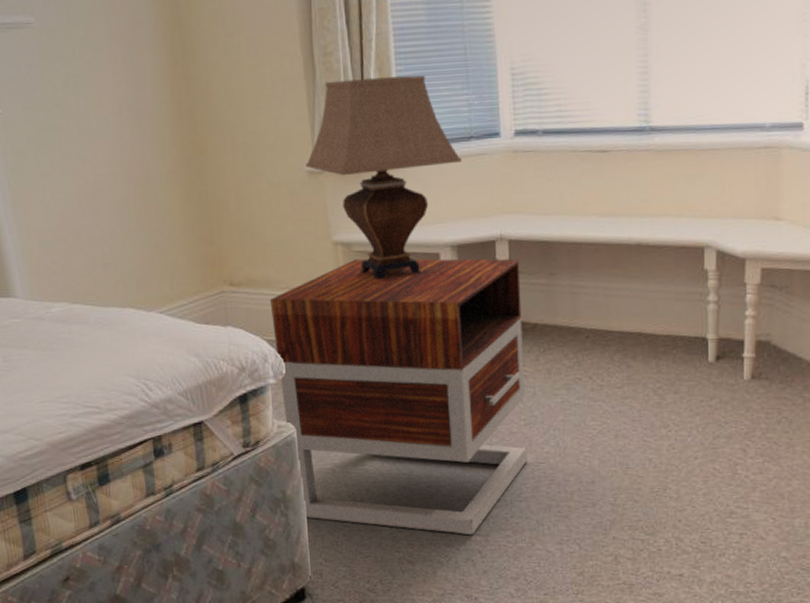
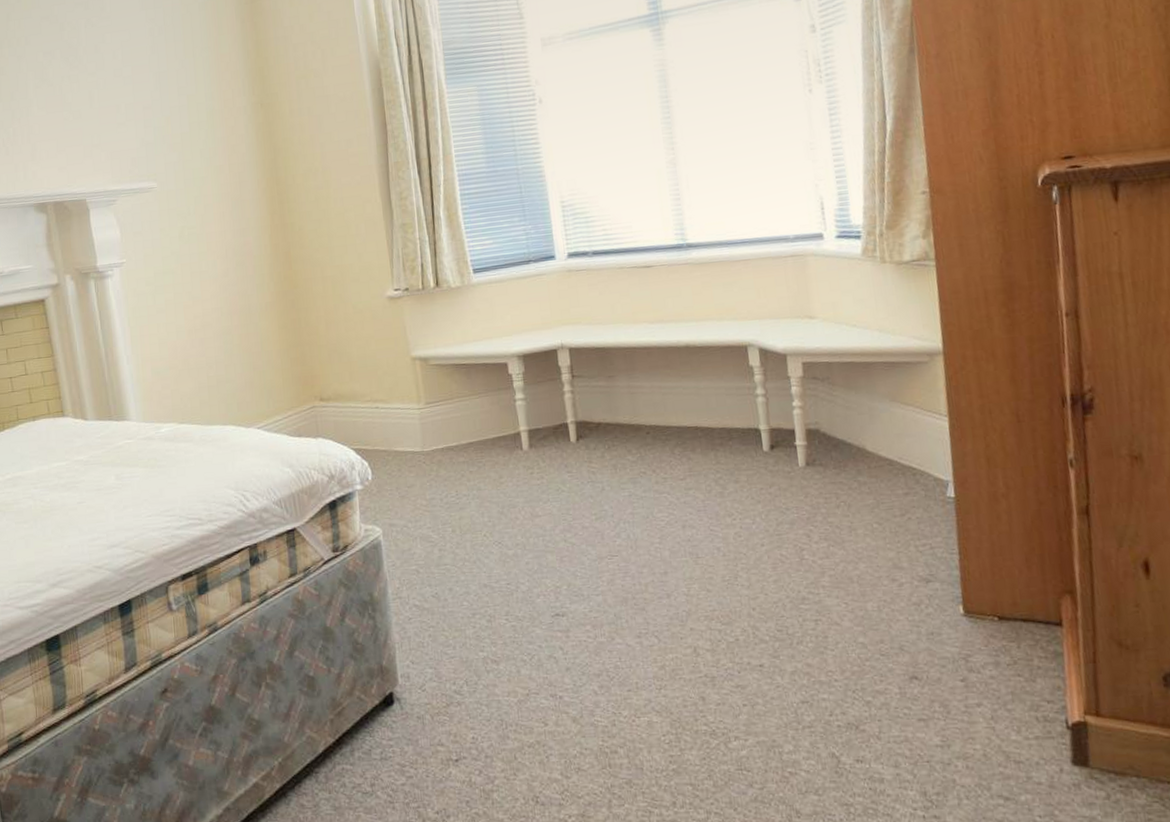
nightstand: present [269,258,527,536] -> none [356,365,601,632]
table lamp: present [306,75,462,280] -> none [386,211,523,390]

